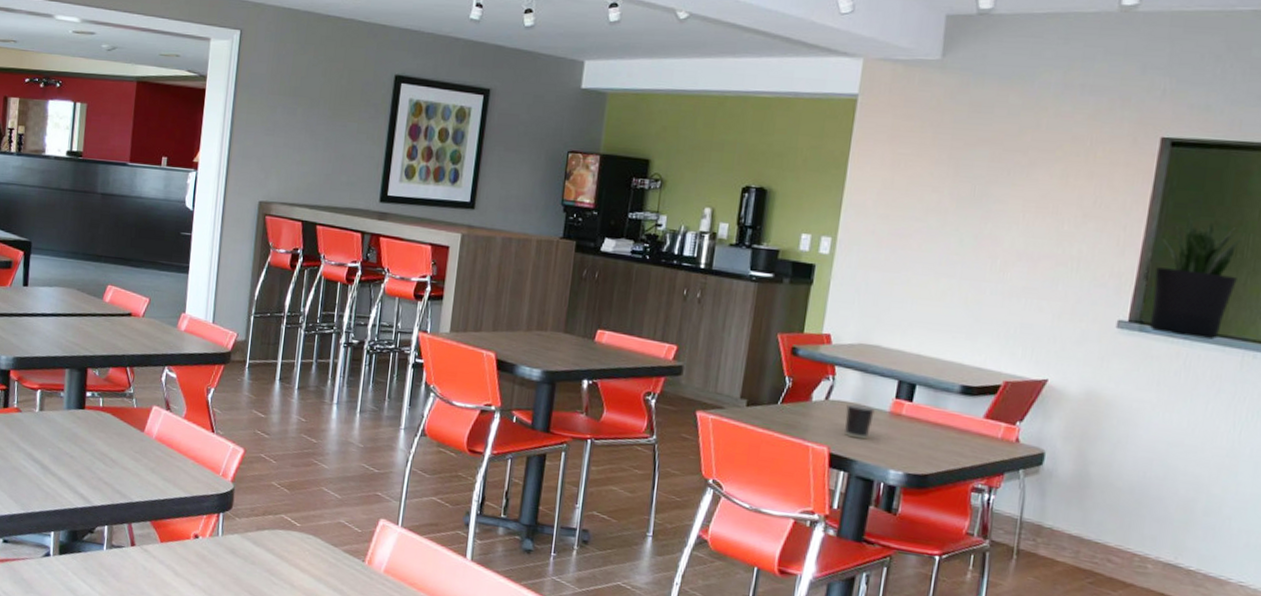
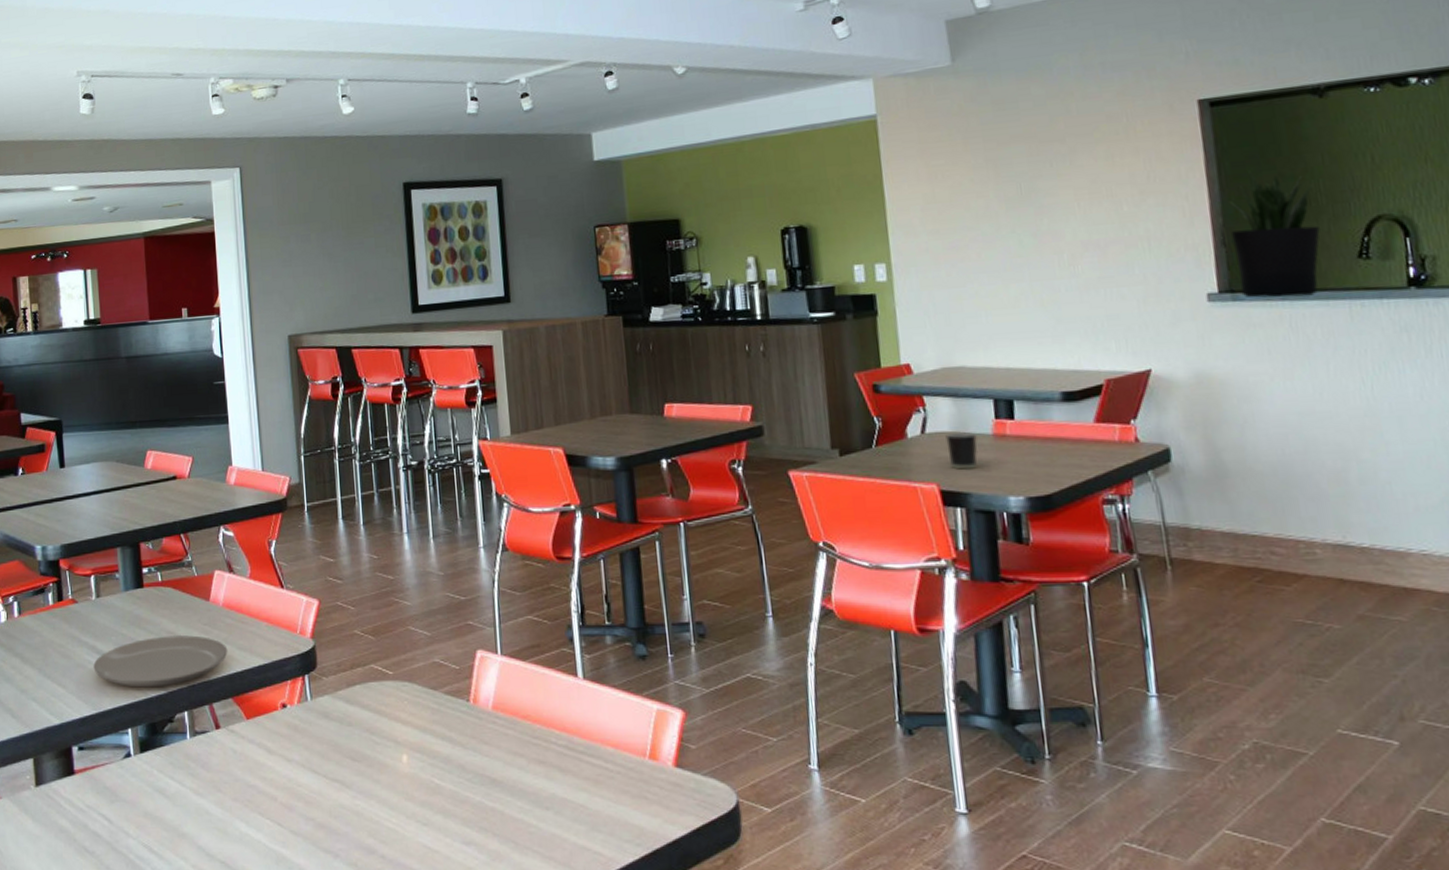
plate: none [27,455,154,501] -> present [93,635,228,688]

